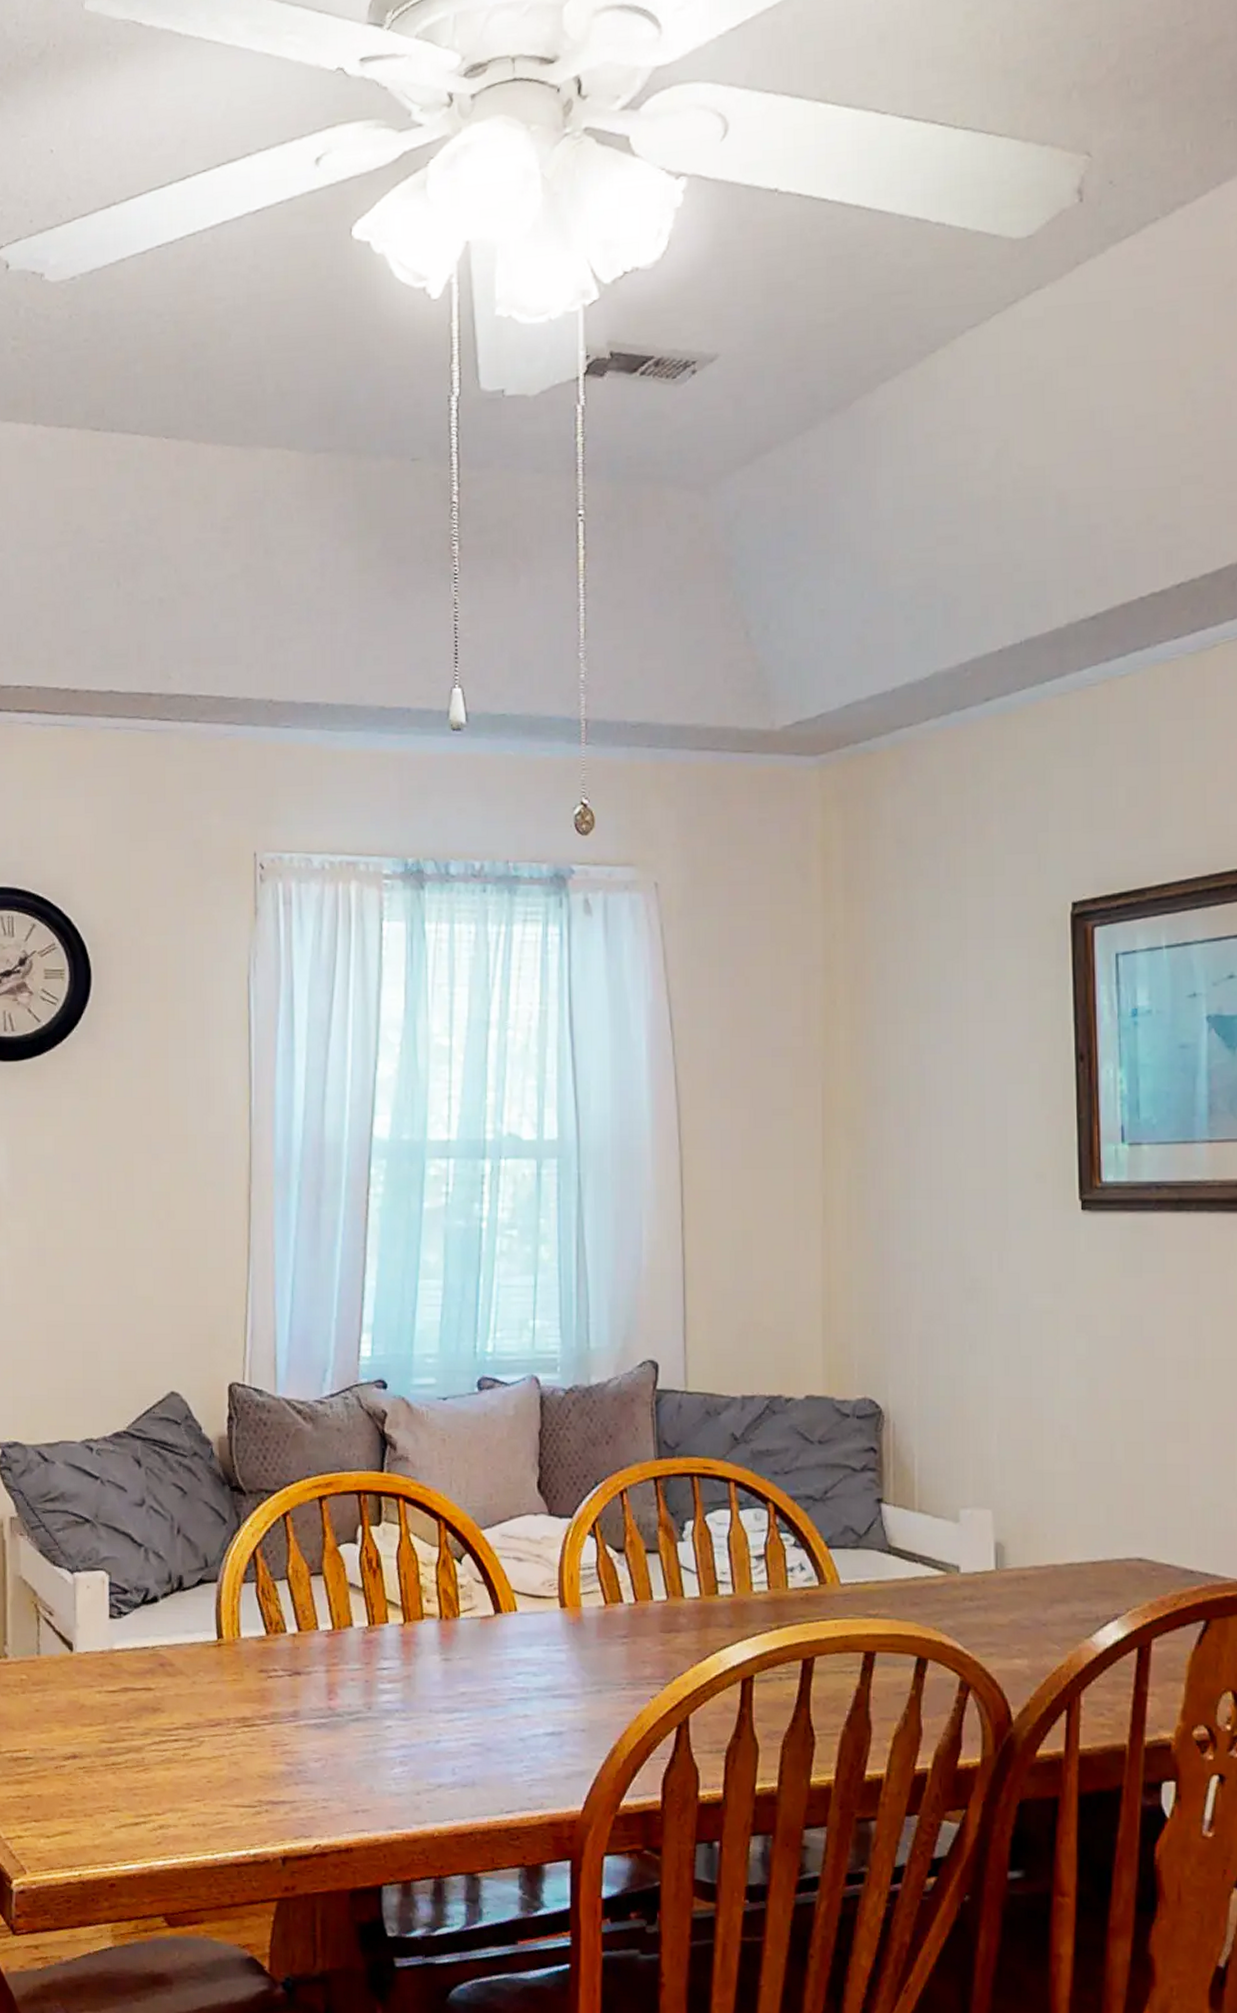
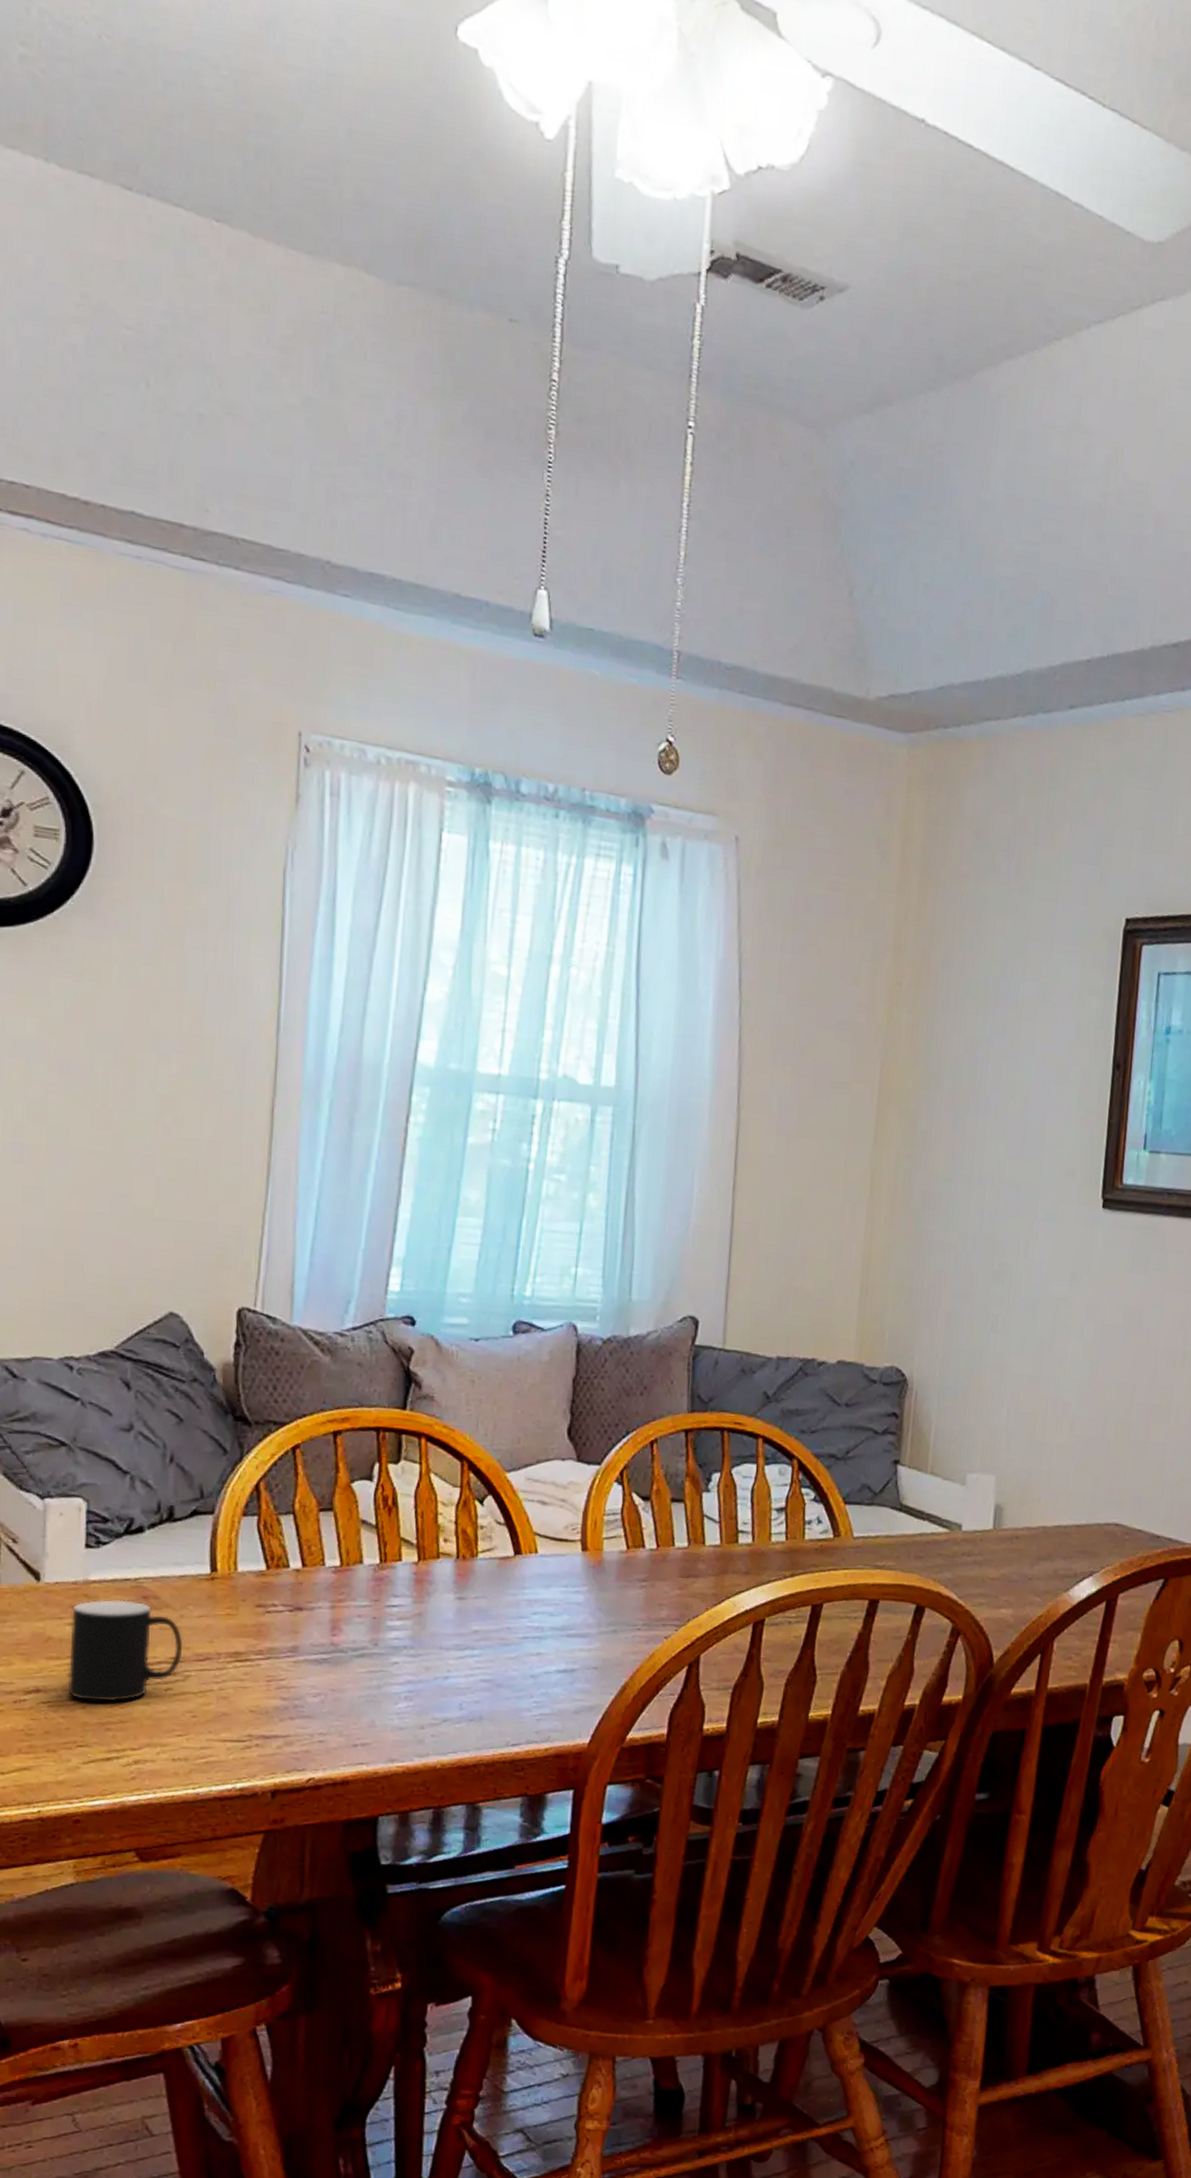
cup: none [99,1667,197,1767] -> present [67,1599,183,1702]

